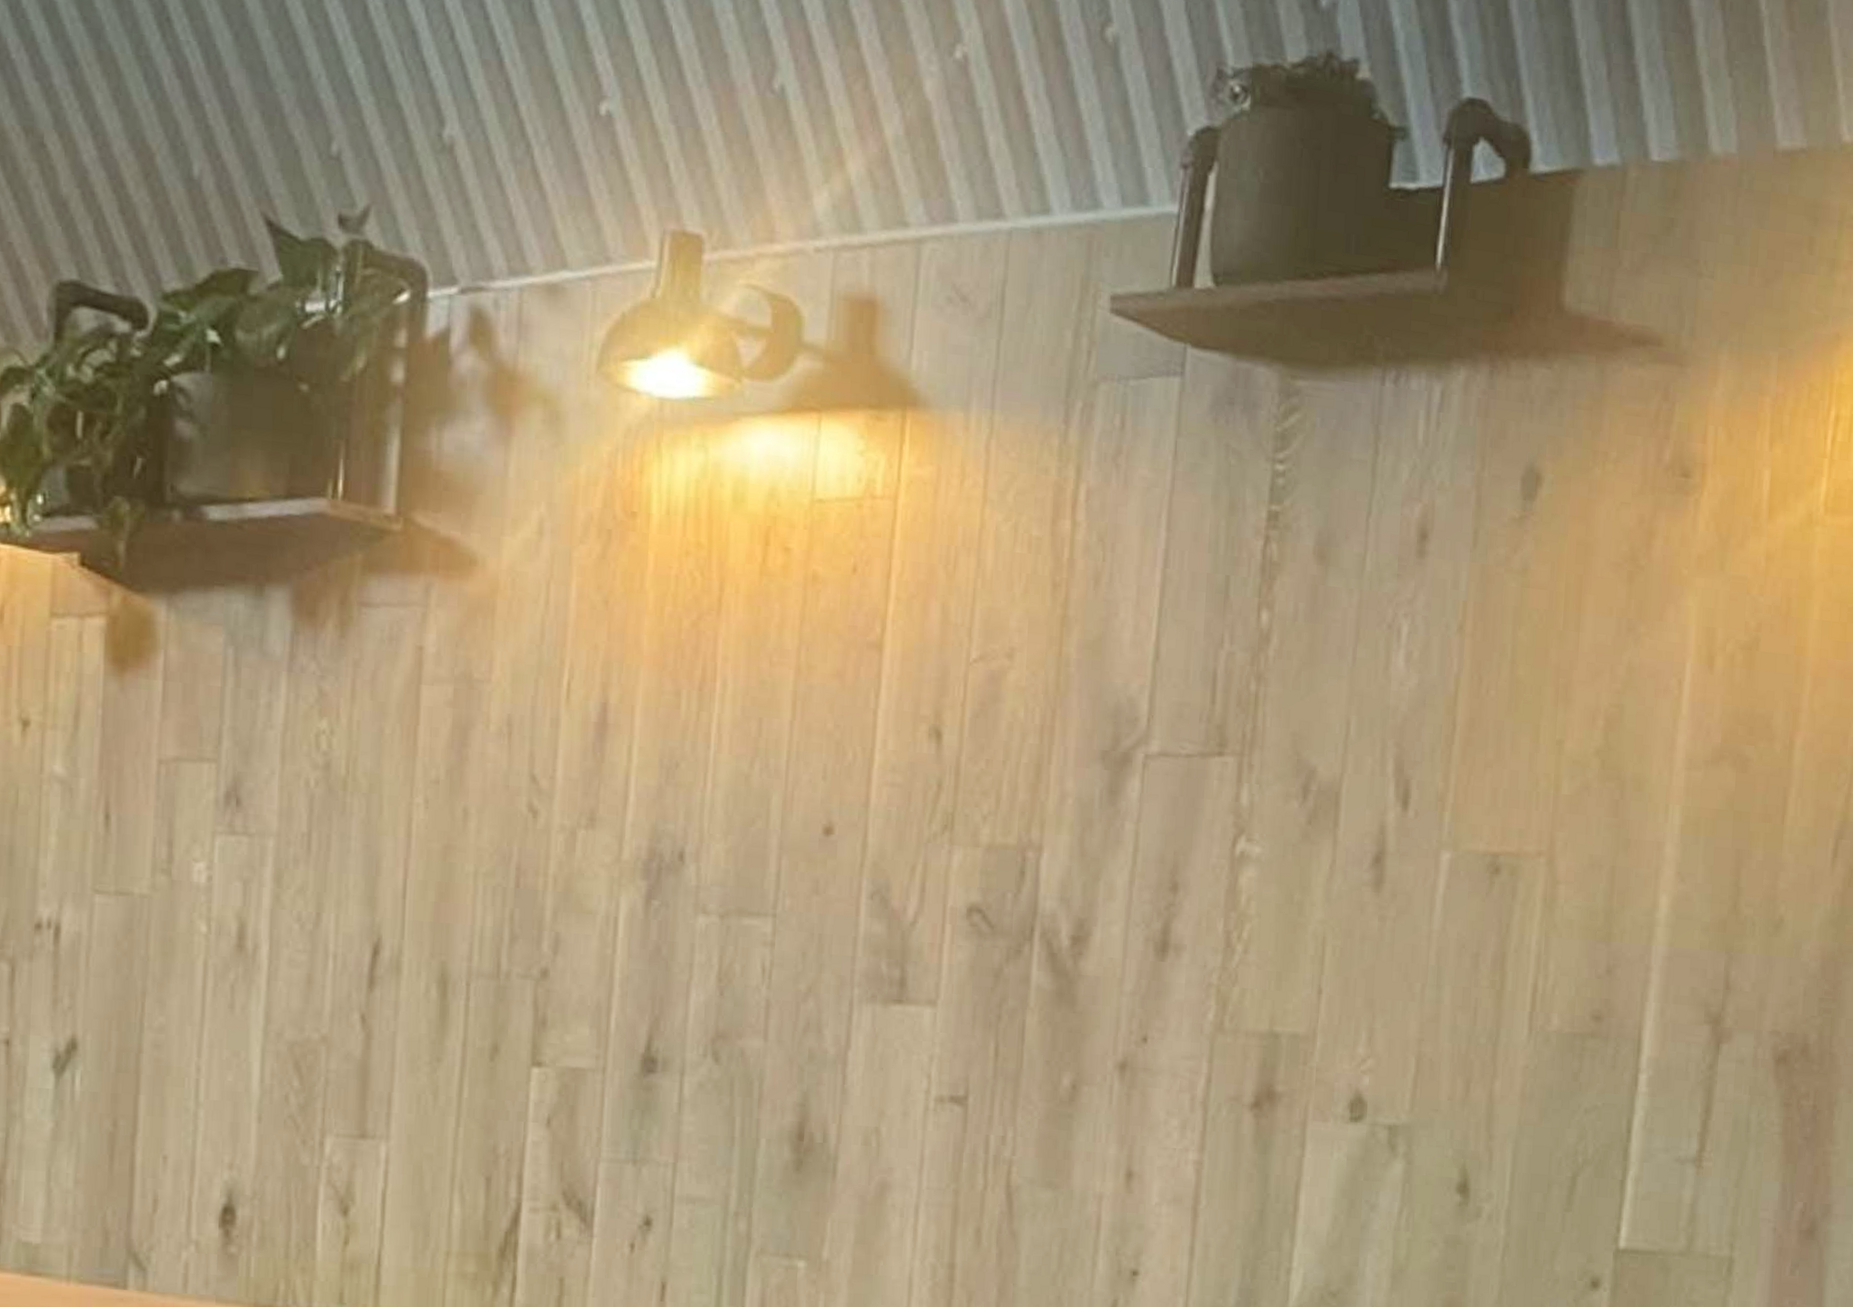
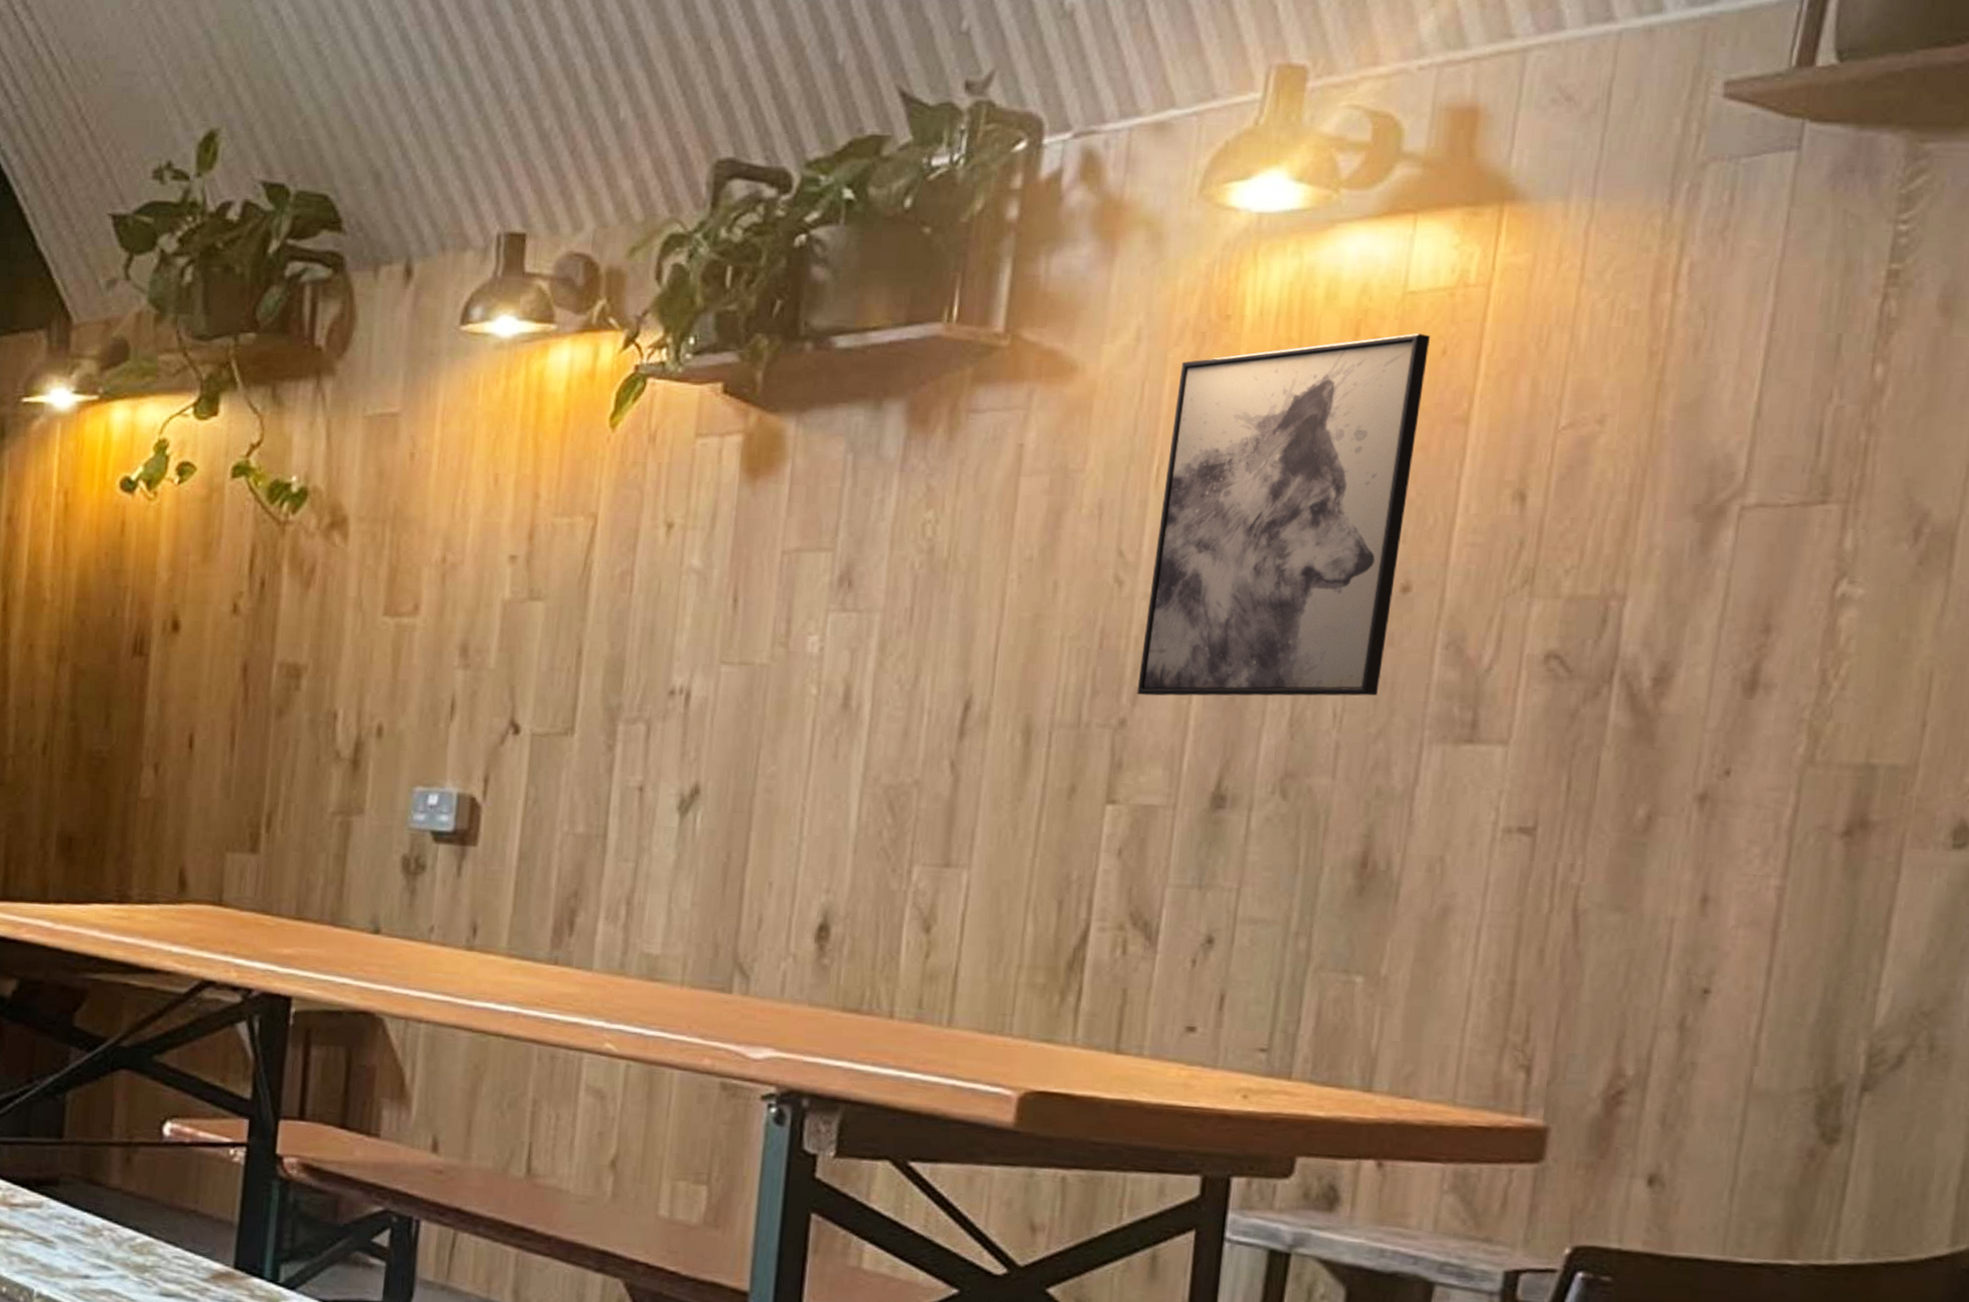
wall art: none [558,546,840,949] -> present [1136,333,1430,696]

